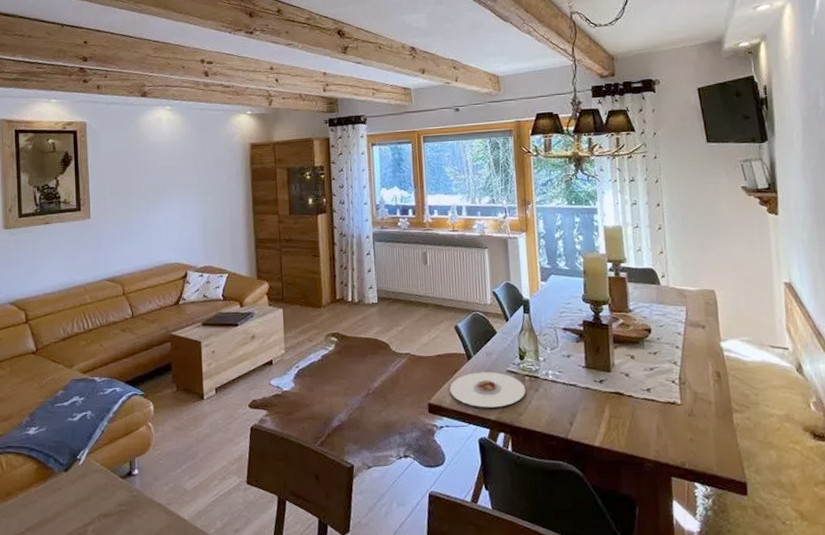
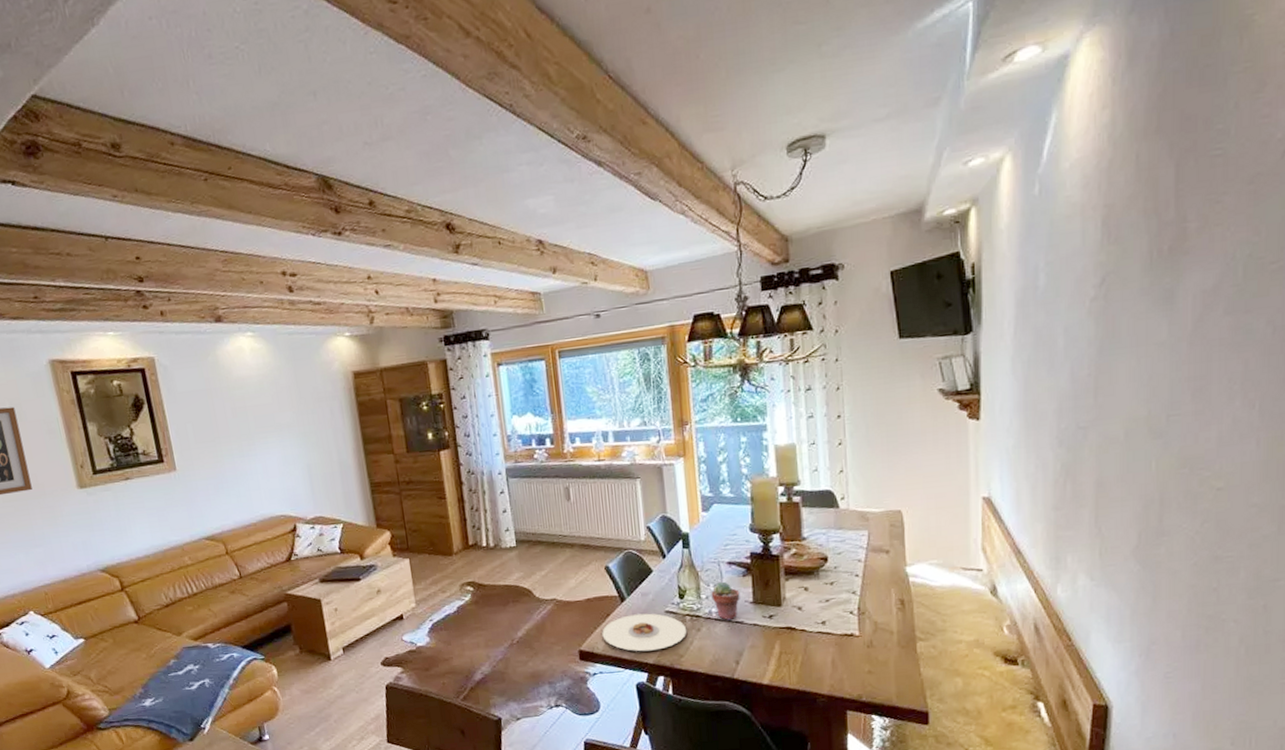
potted succulent: none [548,346,574,383] -> present [711,581,740,621]

